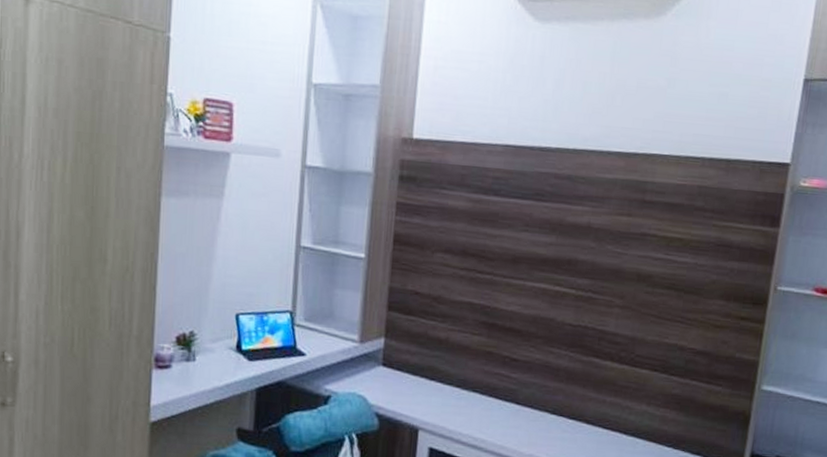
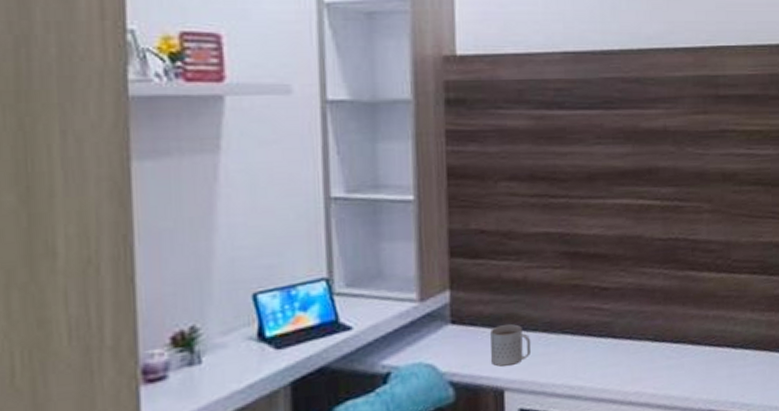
mug: none [411,375,446,410] -> present [490,324,532,367]

